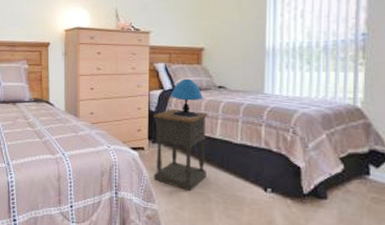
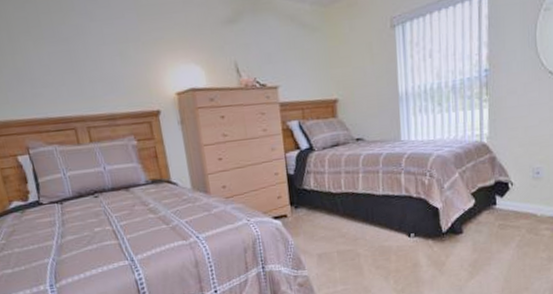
nightstand: present [153,108,208,192] -> none [293,168,353,251]
table lamp: present [170,78,204,118] -> none [308,134,343,177]

